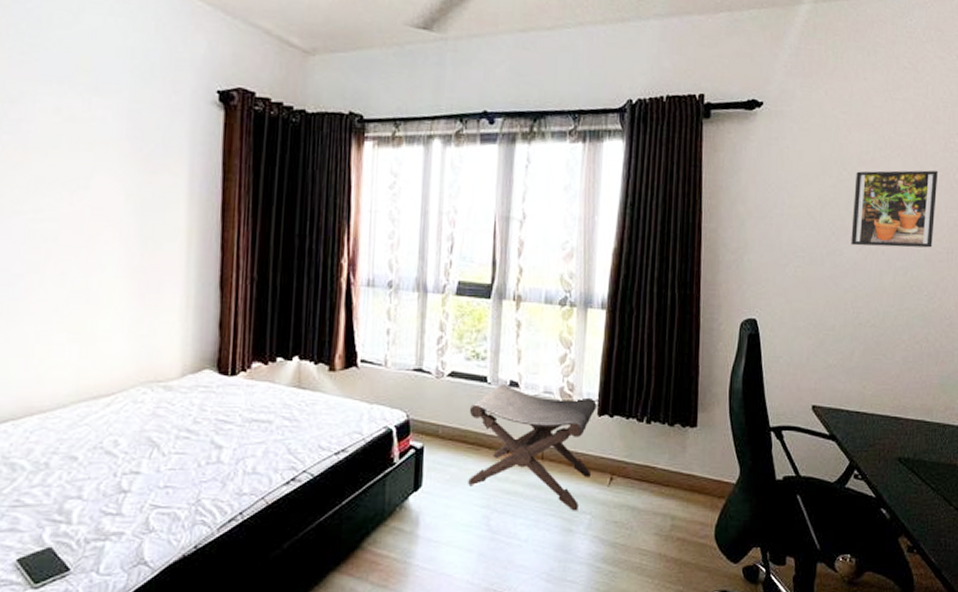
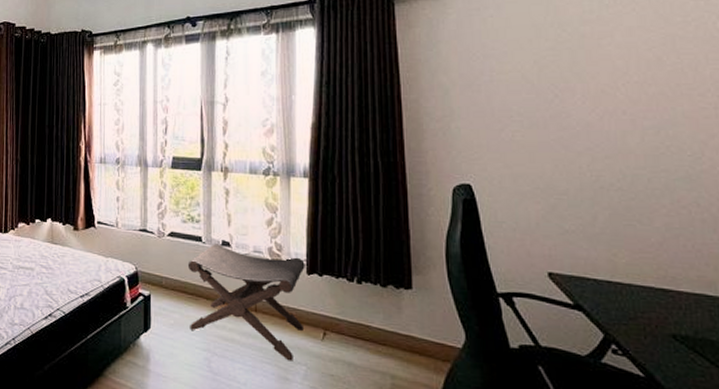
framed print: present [851,170,938,248] -> none [578,20,693,107]

